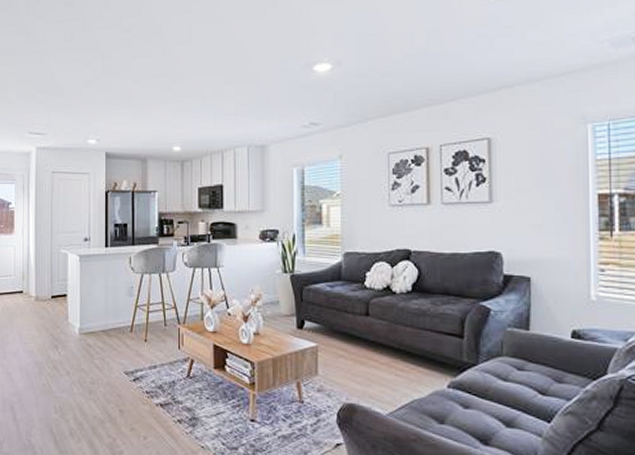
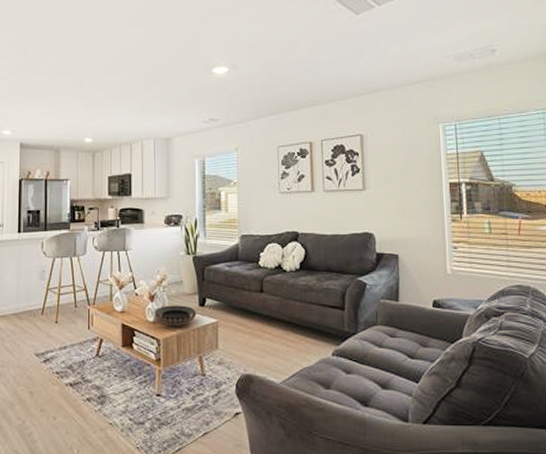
decorative bowl: none [249,326,295,349] -> present [155,305,197,326]

